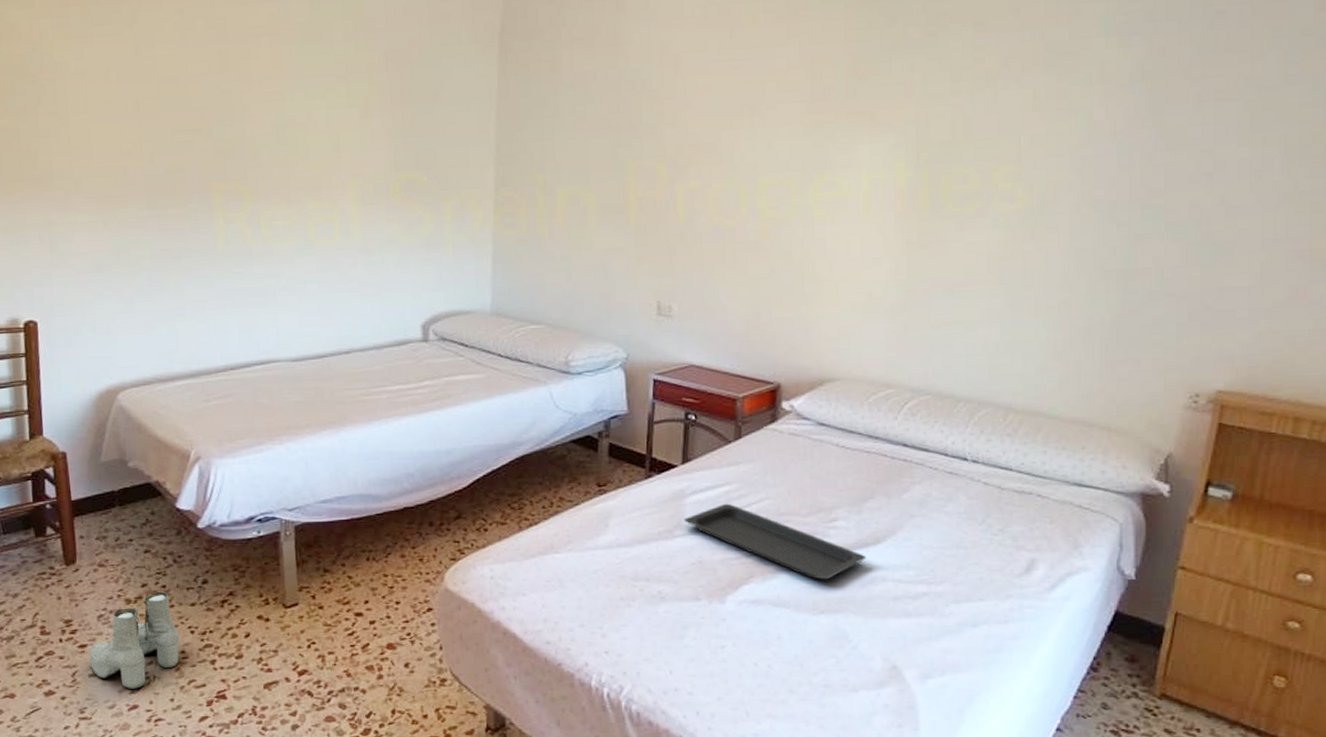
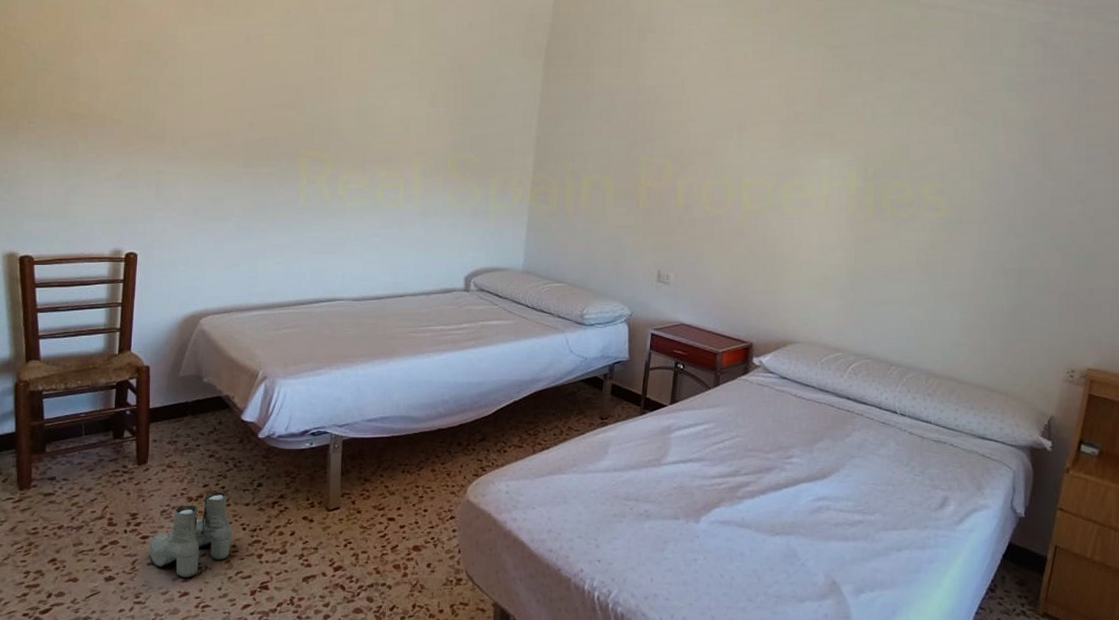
serving tray: present [683,503,867,580] -> none [669,438,815,507]

